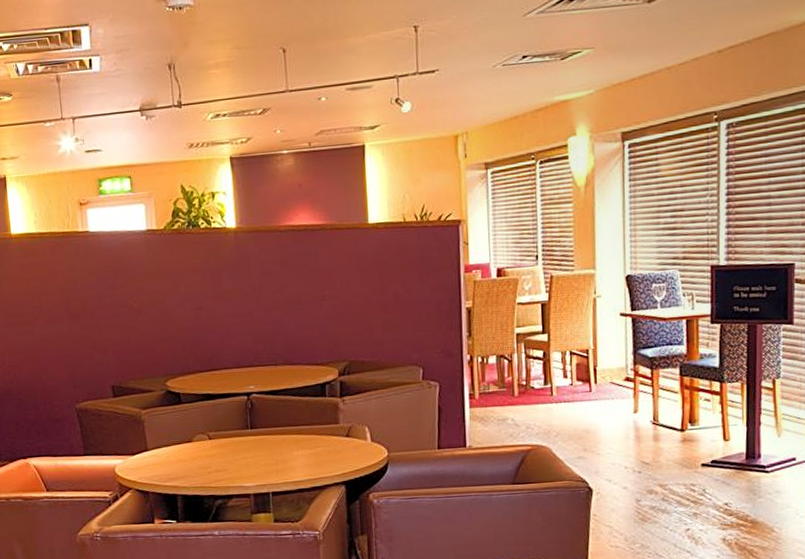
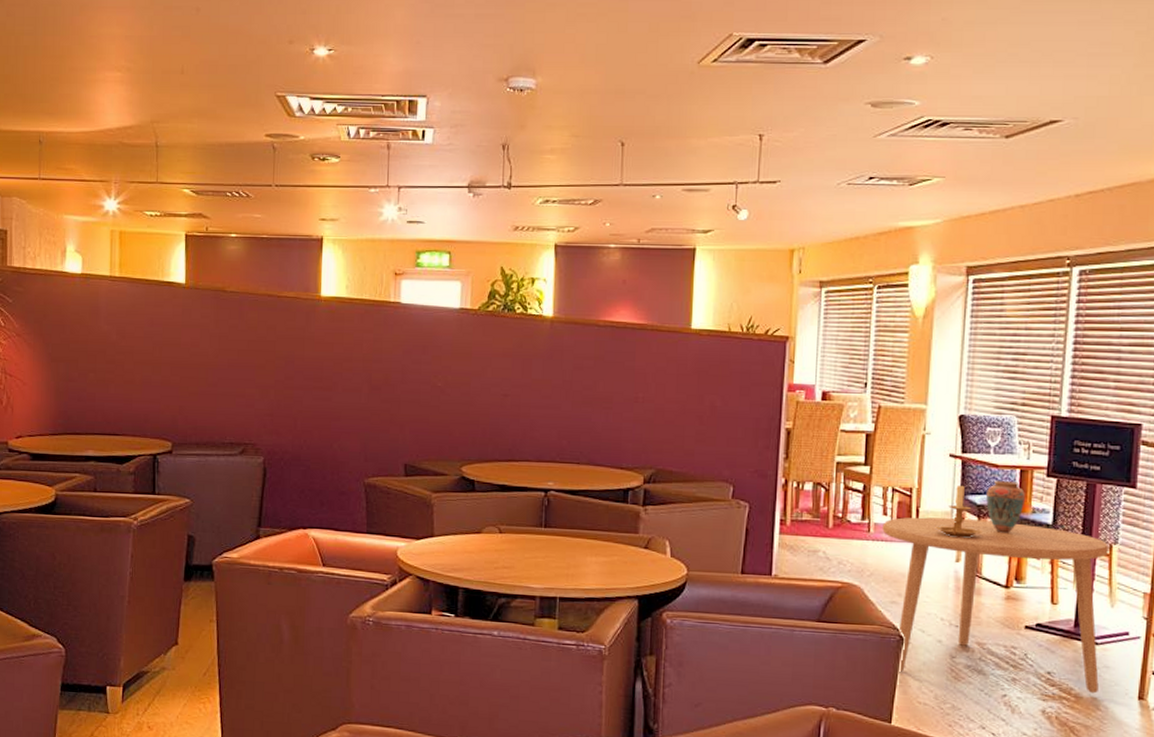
dining table: none [564,370,773,522] -> present [882,517,1110,694]
candle holder: none [612,339,656,390] -> present [935,483,982,538]
vase: none [657,332,692,381] -> present [986,481,1025,533]

